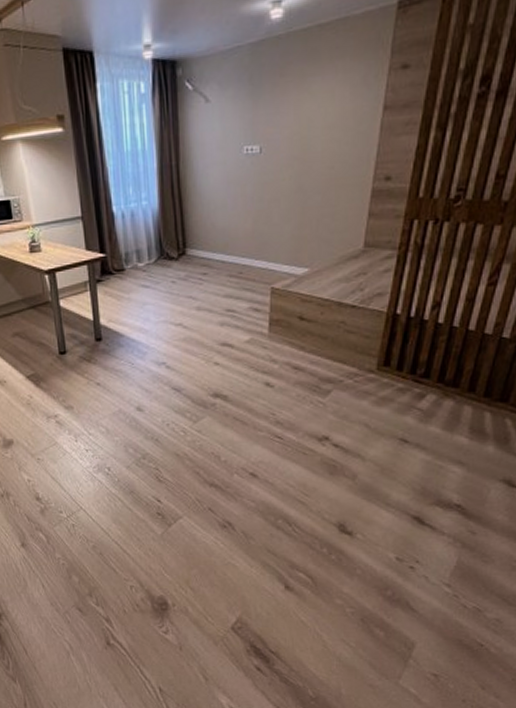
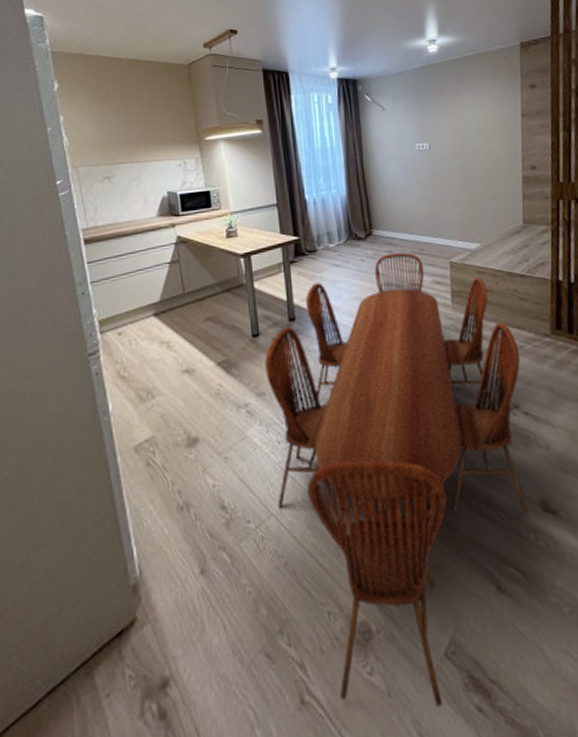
dining set: none [72,275,338,663] -> present [265,252,528,708]

